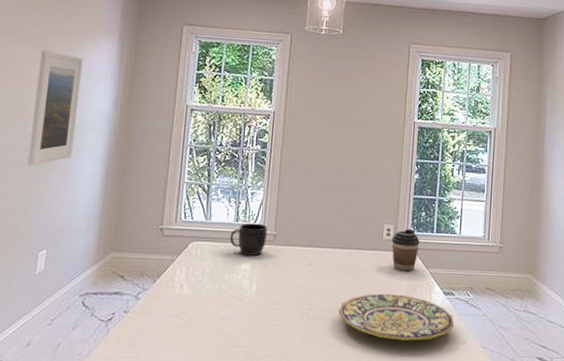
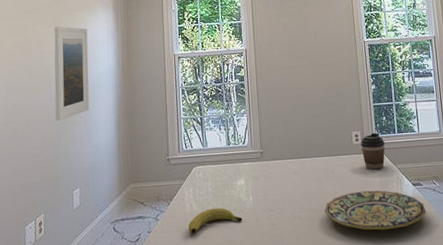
fruit: none [174,293,241,320] -> present [188,208,243,234]
mug: present [230,223,268,256] -> none [224,144,256,173]

